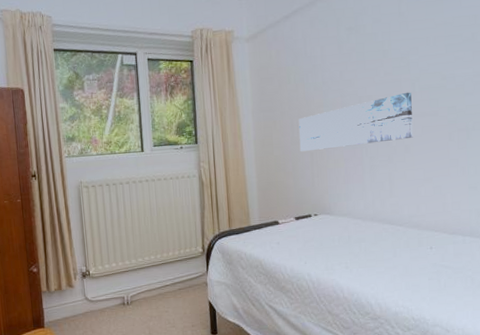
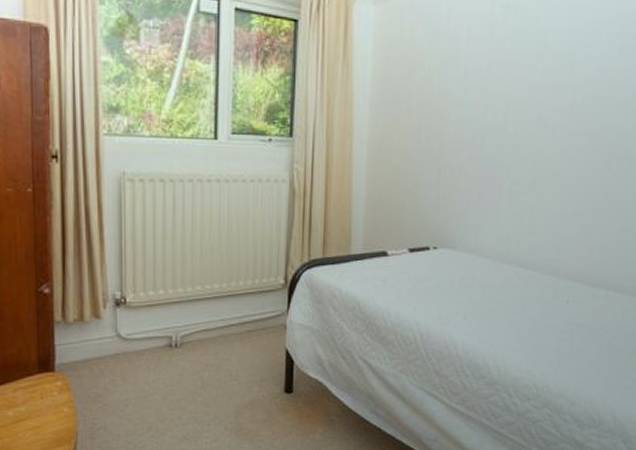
wall art: present [298,92,413,152] -> none [425,101,571,164]

